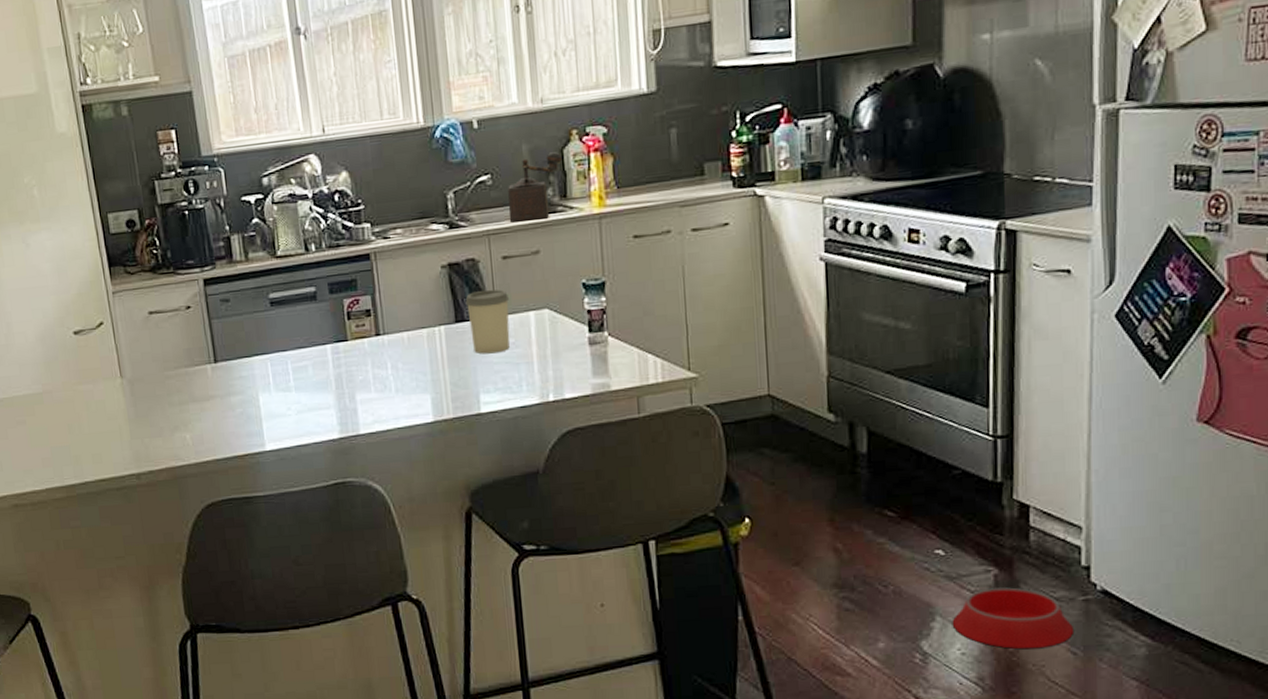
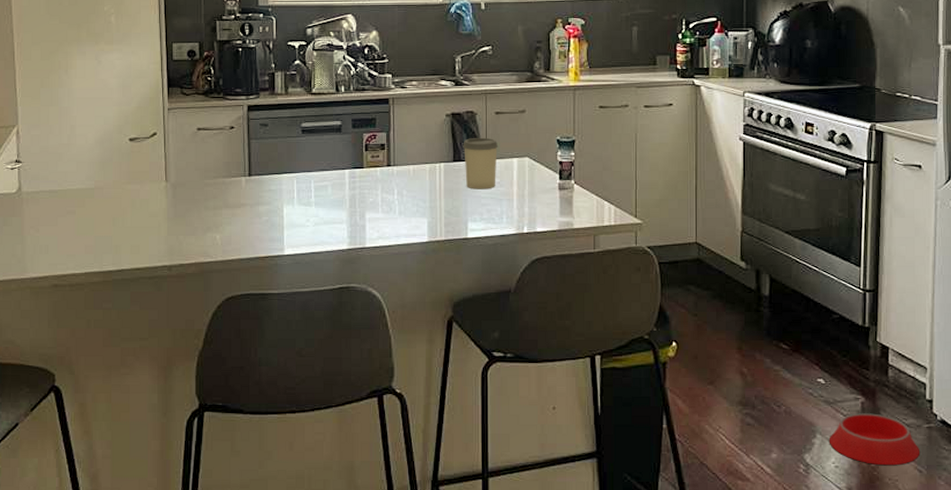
coffee grinder: present [508,152,562,223] -> none [503,34,548,86]

